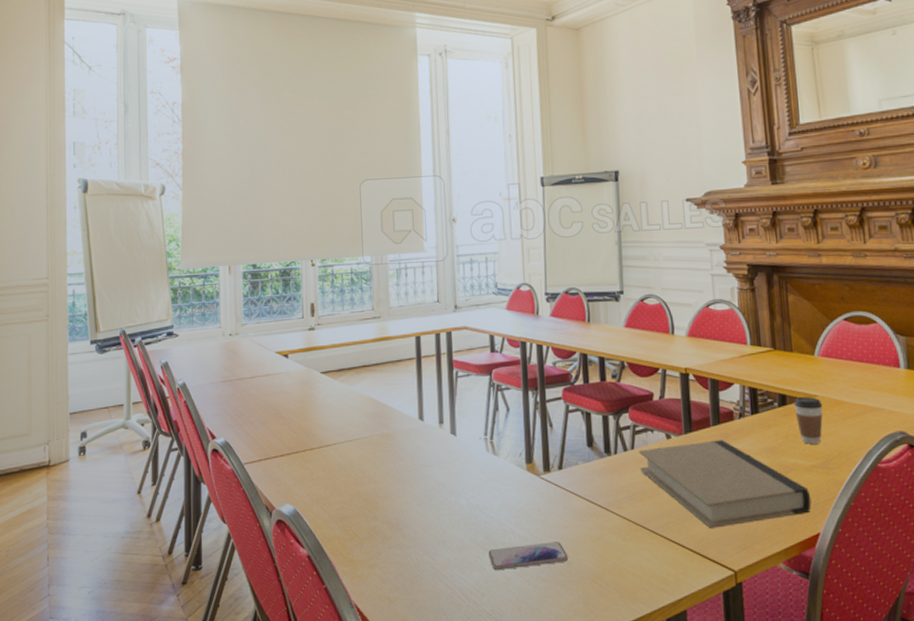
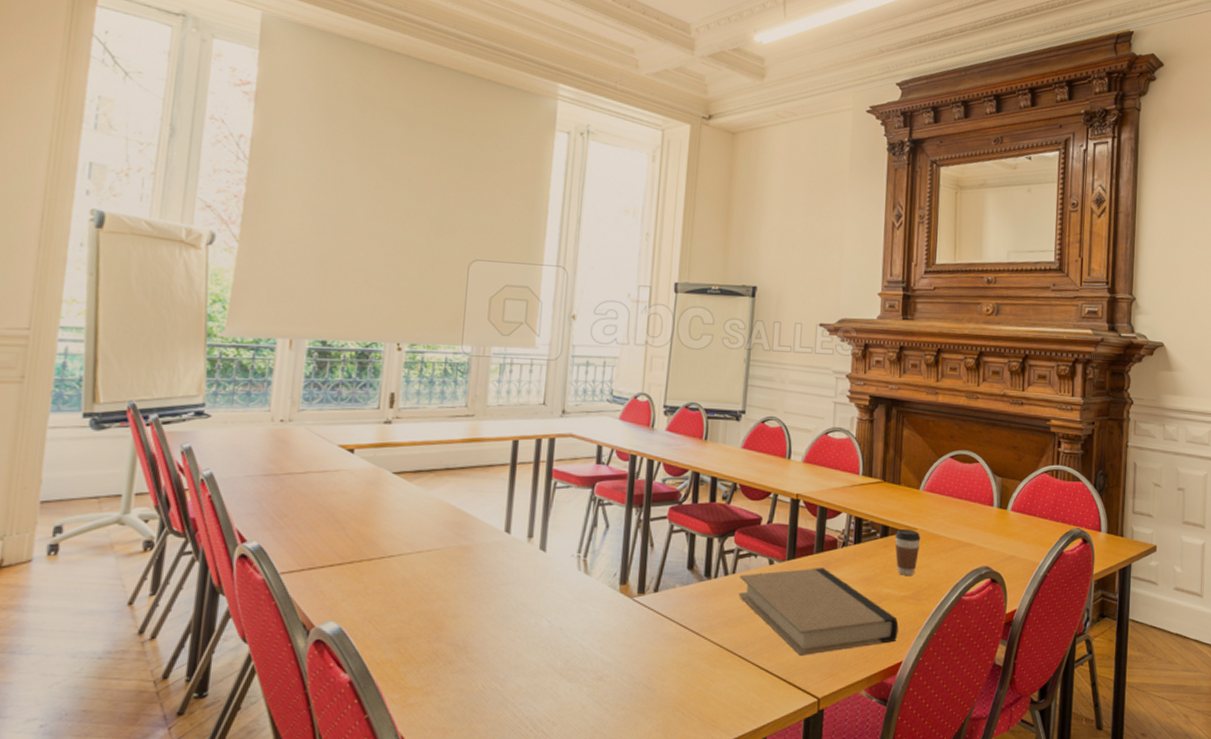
smartphone: present [488,542,569,571] -> none [565,668,653,698]

